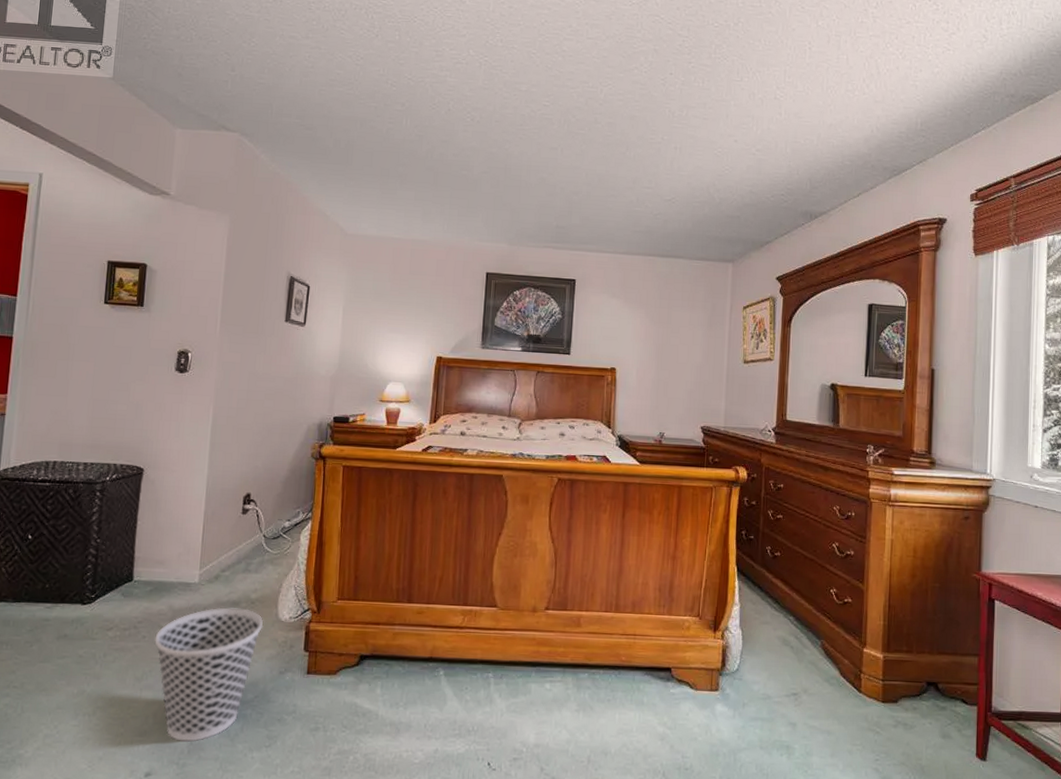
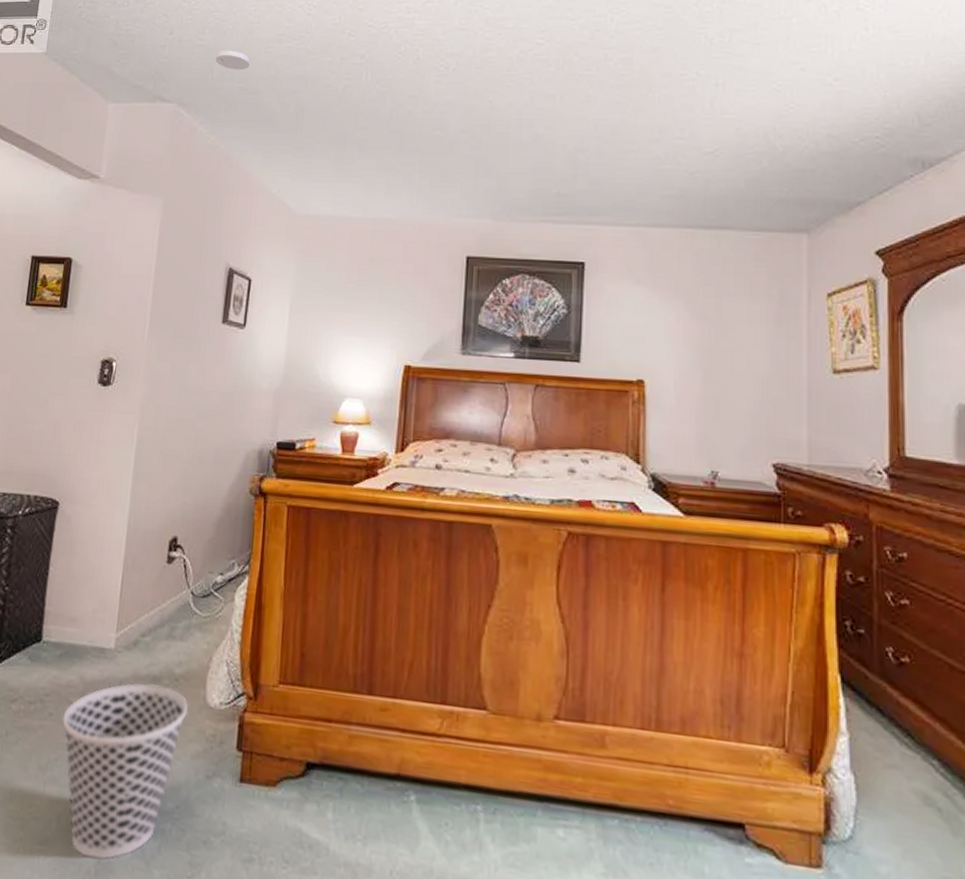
smoke detector: none [274,89,306,108] -> present [215,50,251,70]

